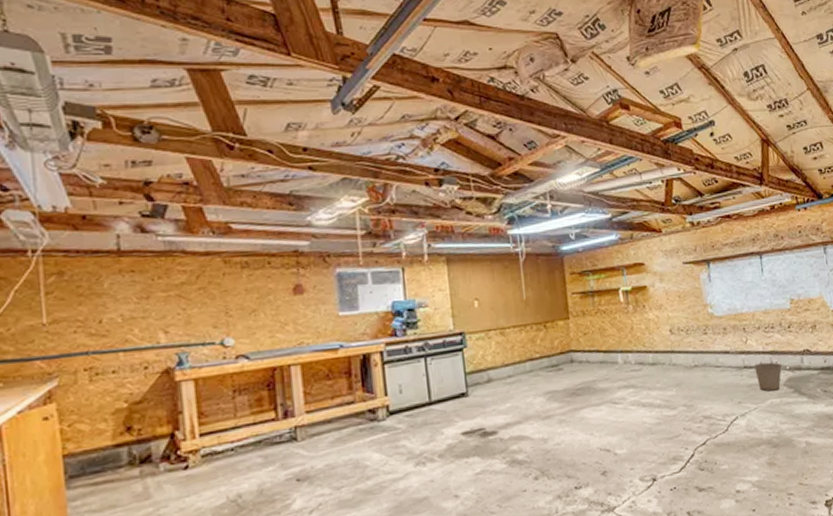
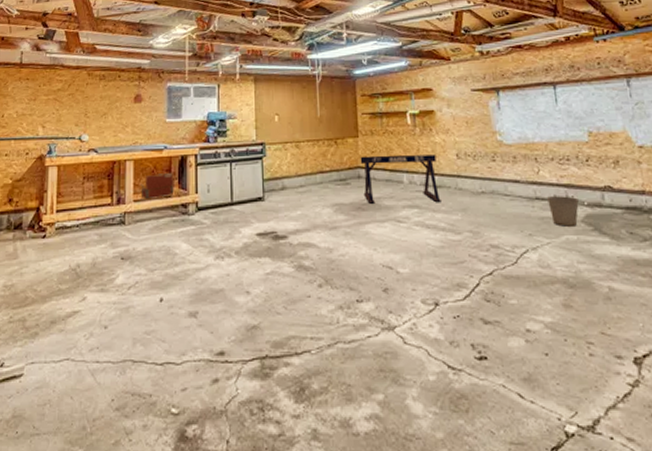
toolbox: none [313,374,357,408] -> present [140,172,174,198]
sawhorse: none [572,332,656,388] -> present [360,154,441,204]

